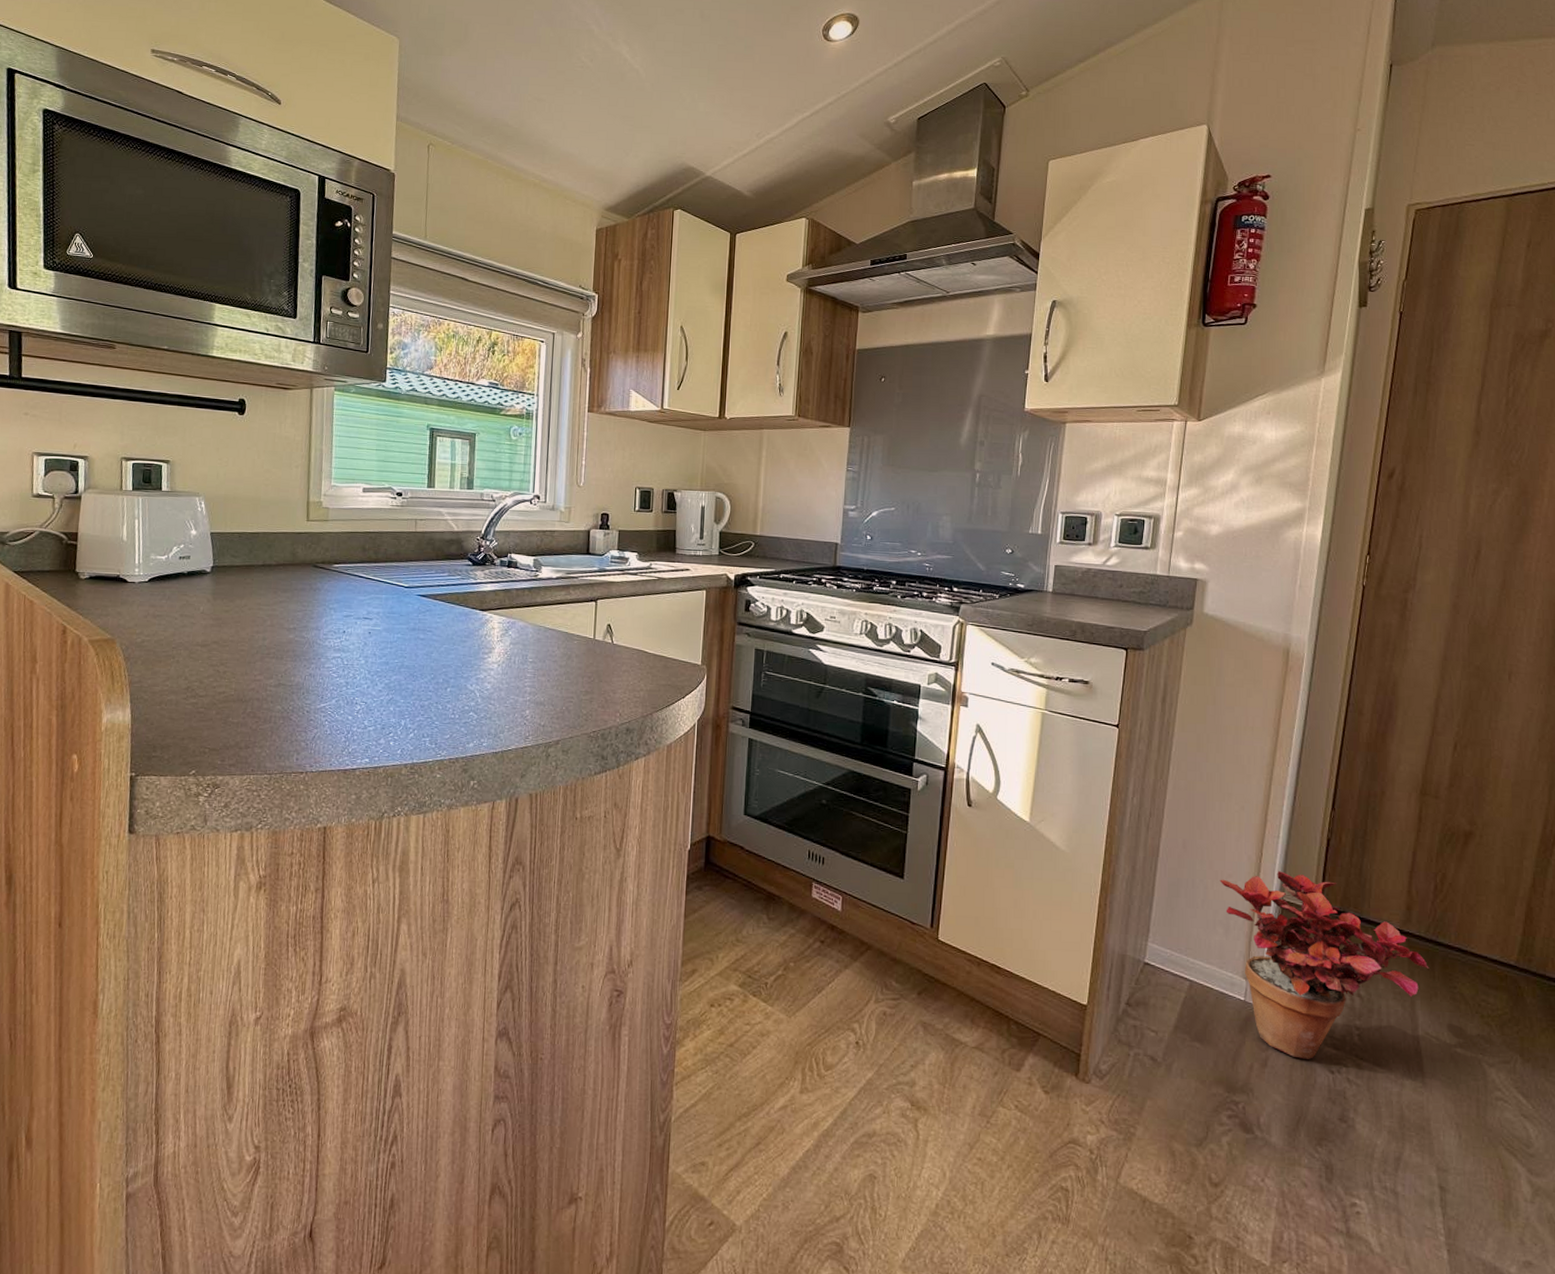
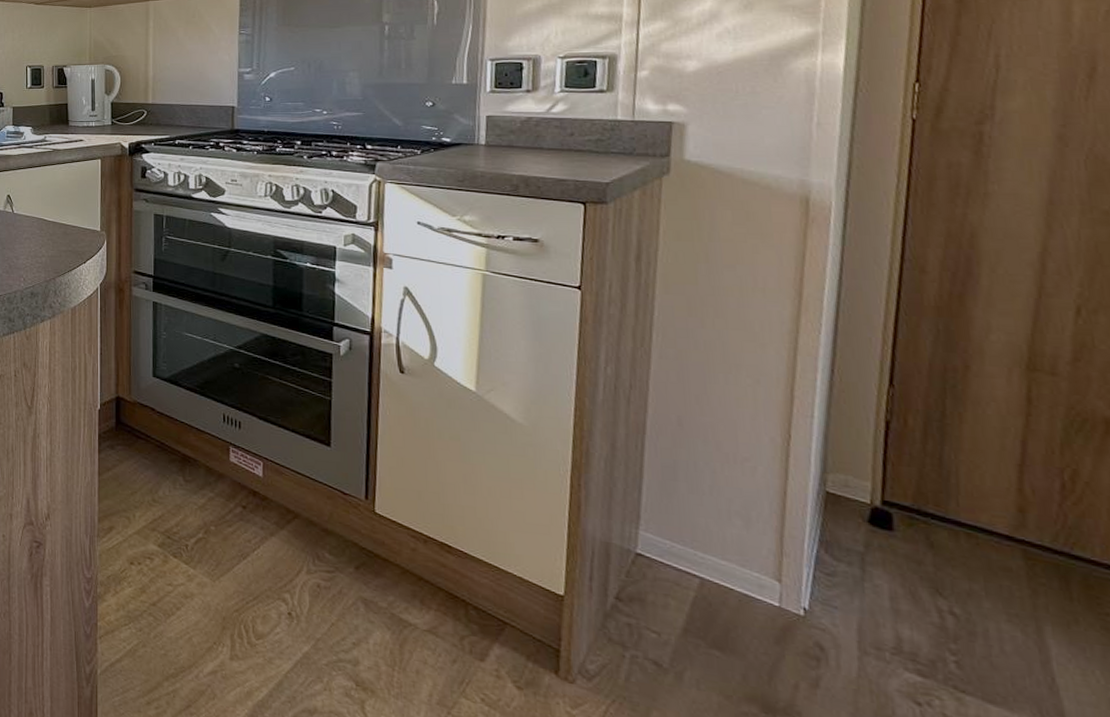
potted plant: present [1219,871,1429,1059] -> none [732,457,1062,685]

